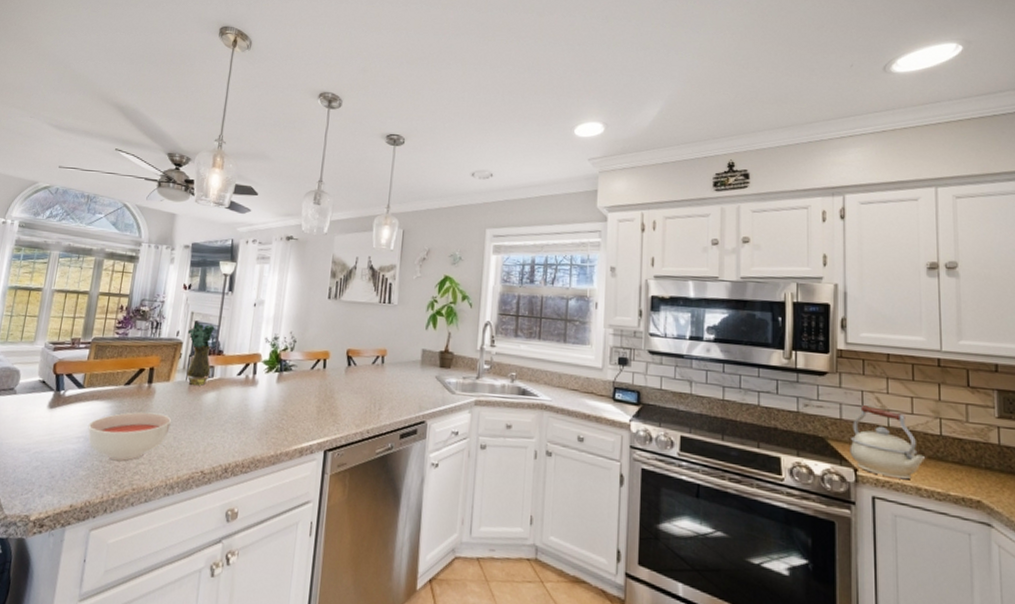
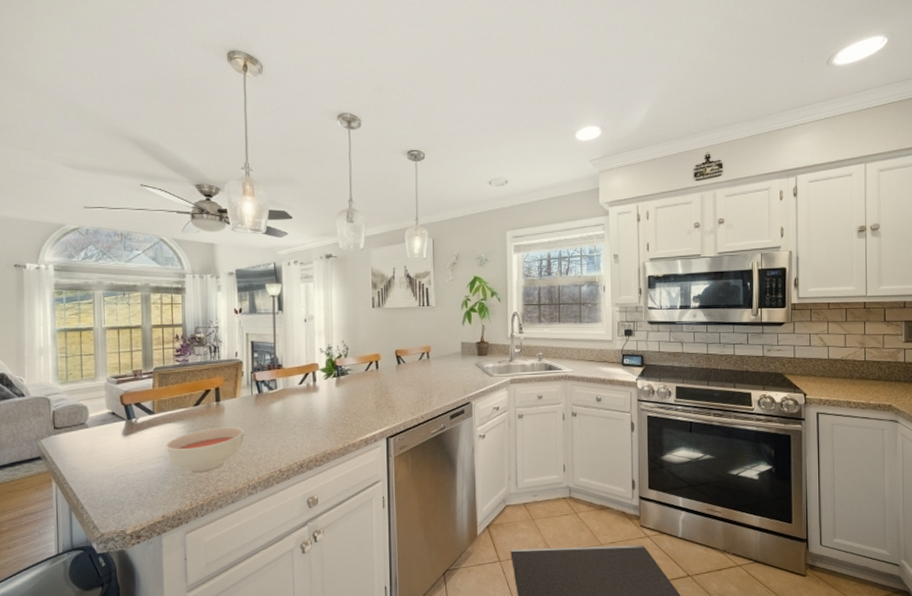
vase: present [186,321,215,386] -> none [245,341,273,398]
kettle: present [850,405,926,480] -> none [801,345,855,397]

